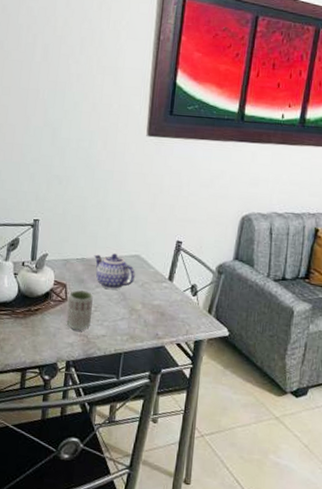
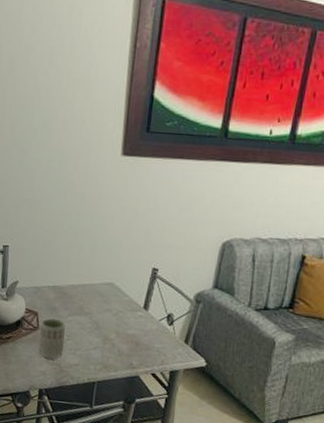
teapot: present [93,253,135,290] -> none [65,281,109,318]

